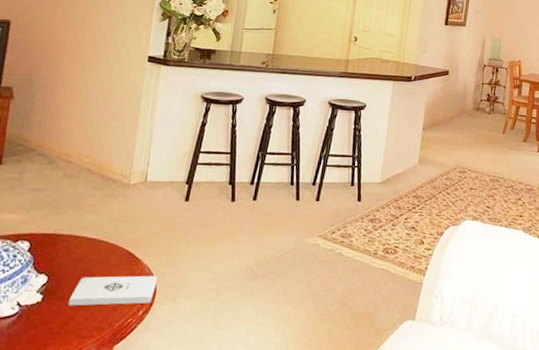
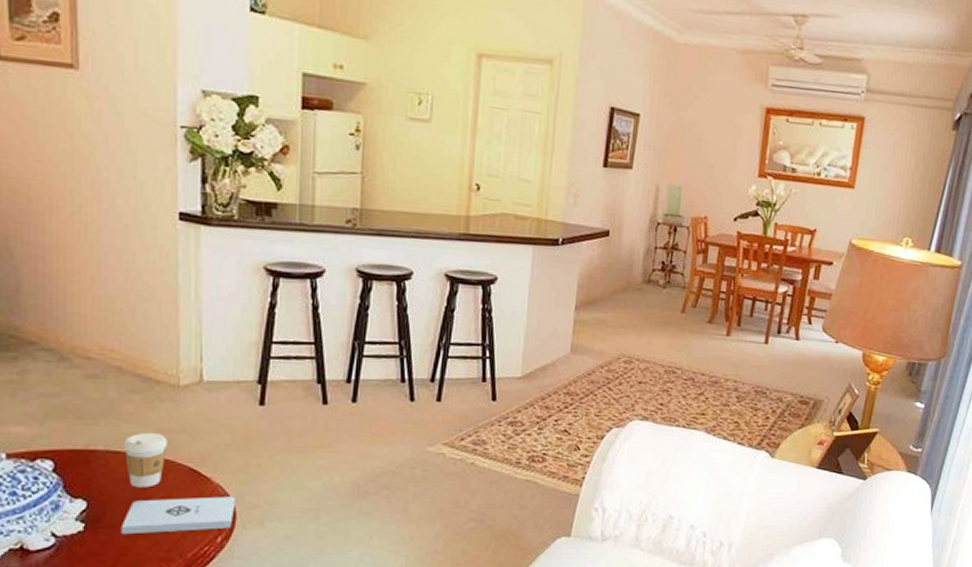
coffee cup: none [81,221,115,267] -> present [123,432,168,488]

